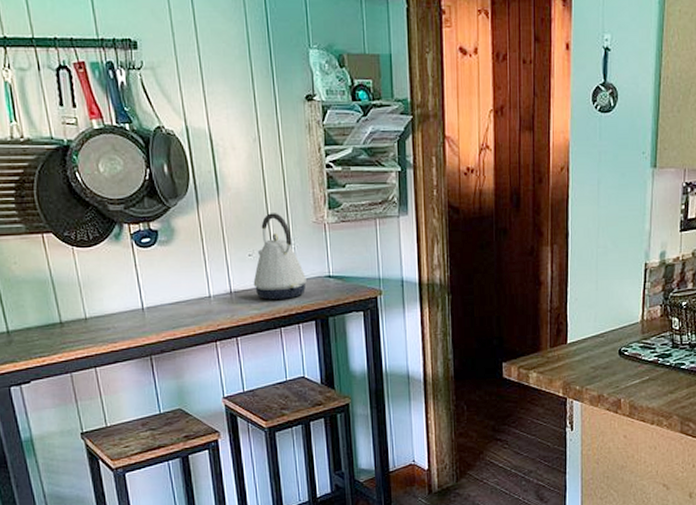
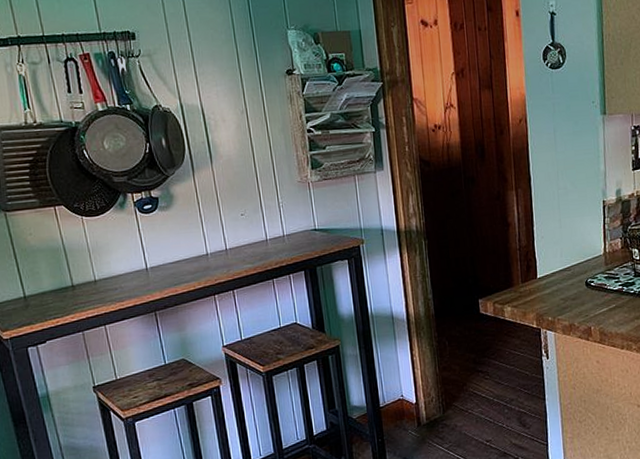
kettle: present [253,213,306,300] -> none [246,175,295,254]

